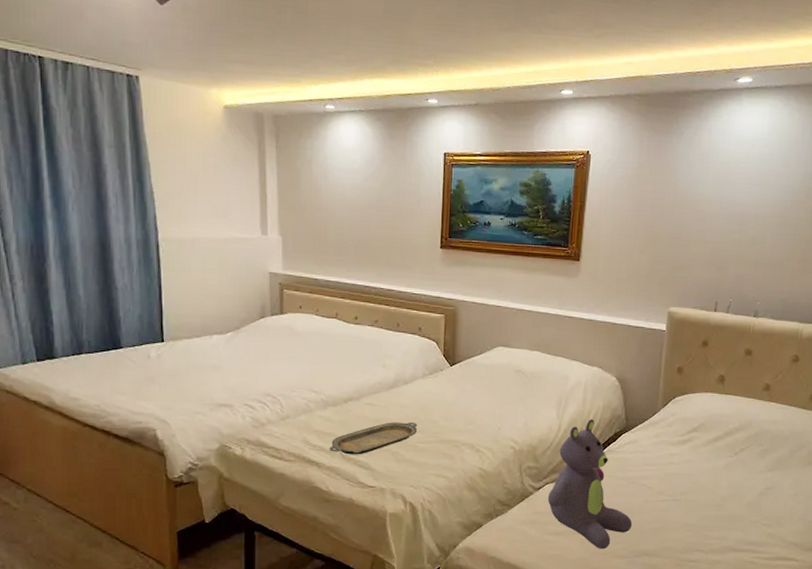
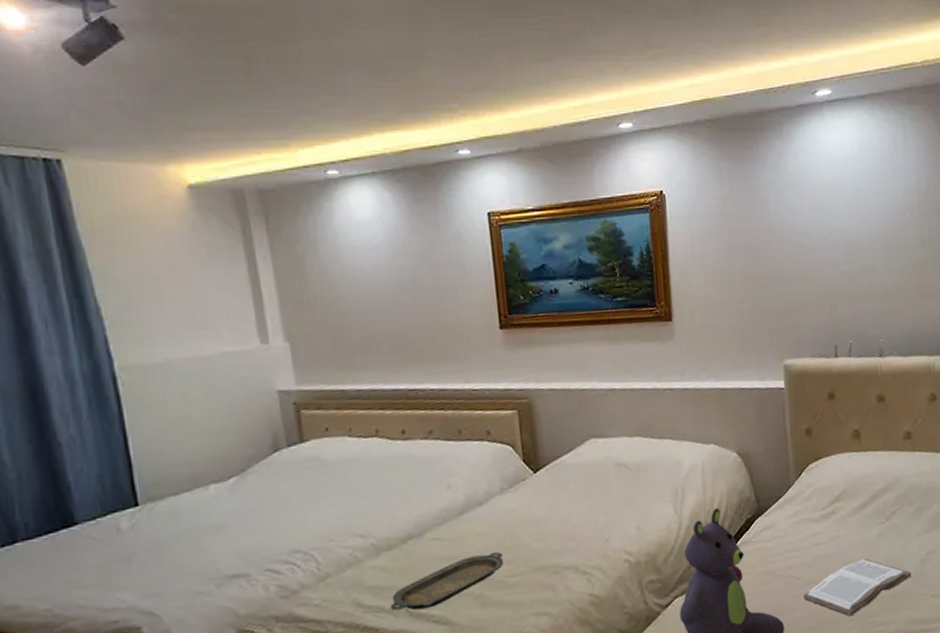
book: none [652,483,748,527] -> present [804,558,911,616]

